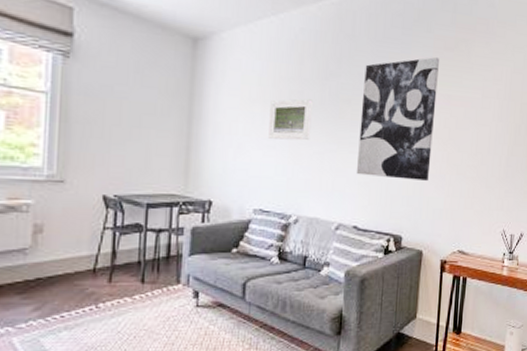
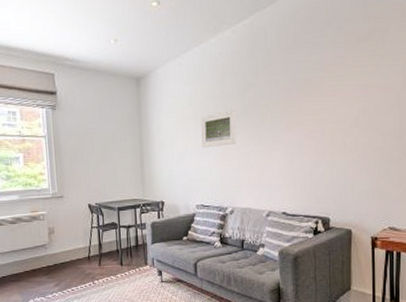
wall art: present [356,57,439,181] -> none [279,52,353,169]

